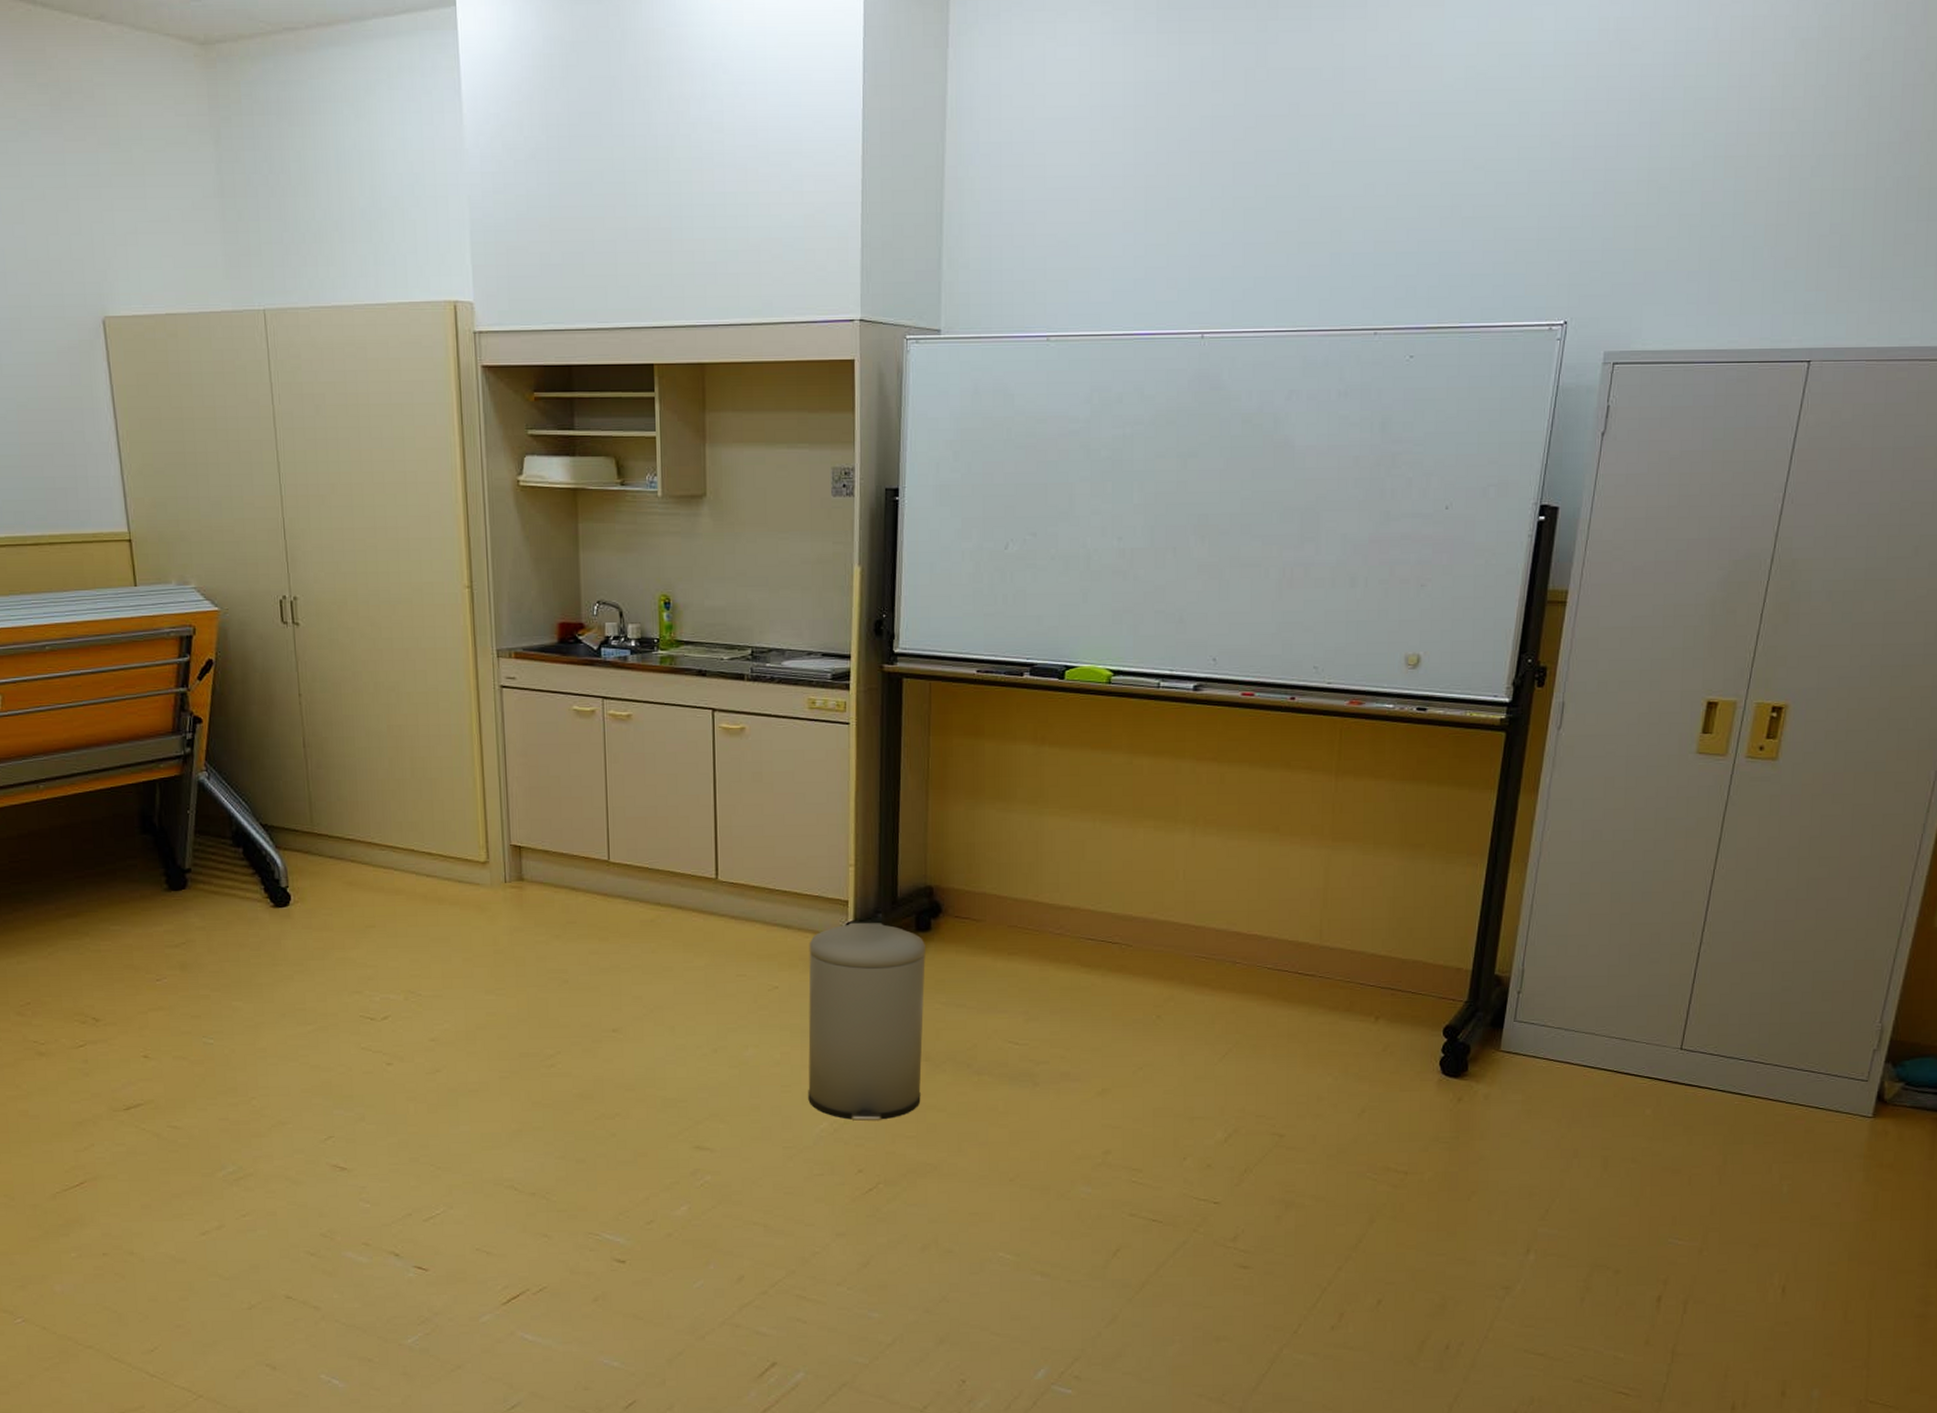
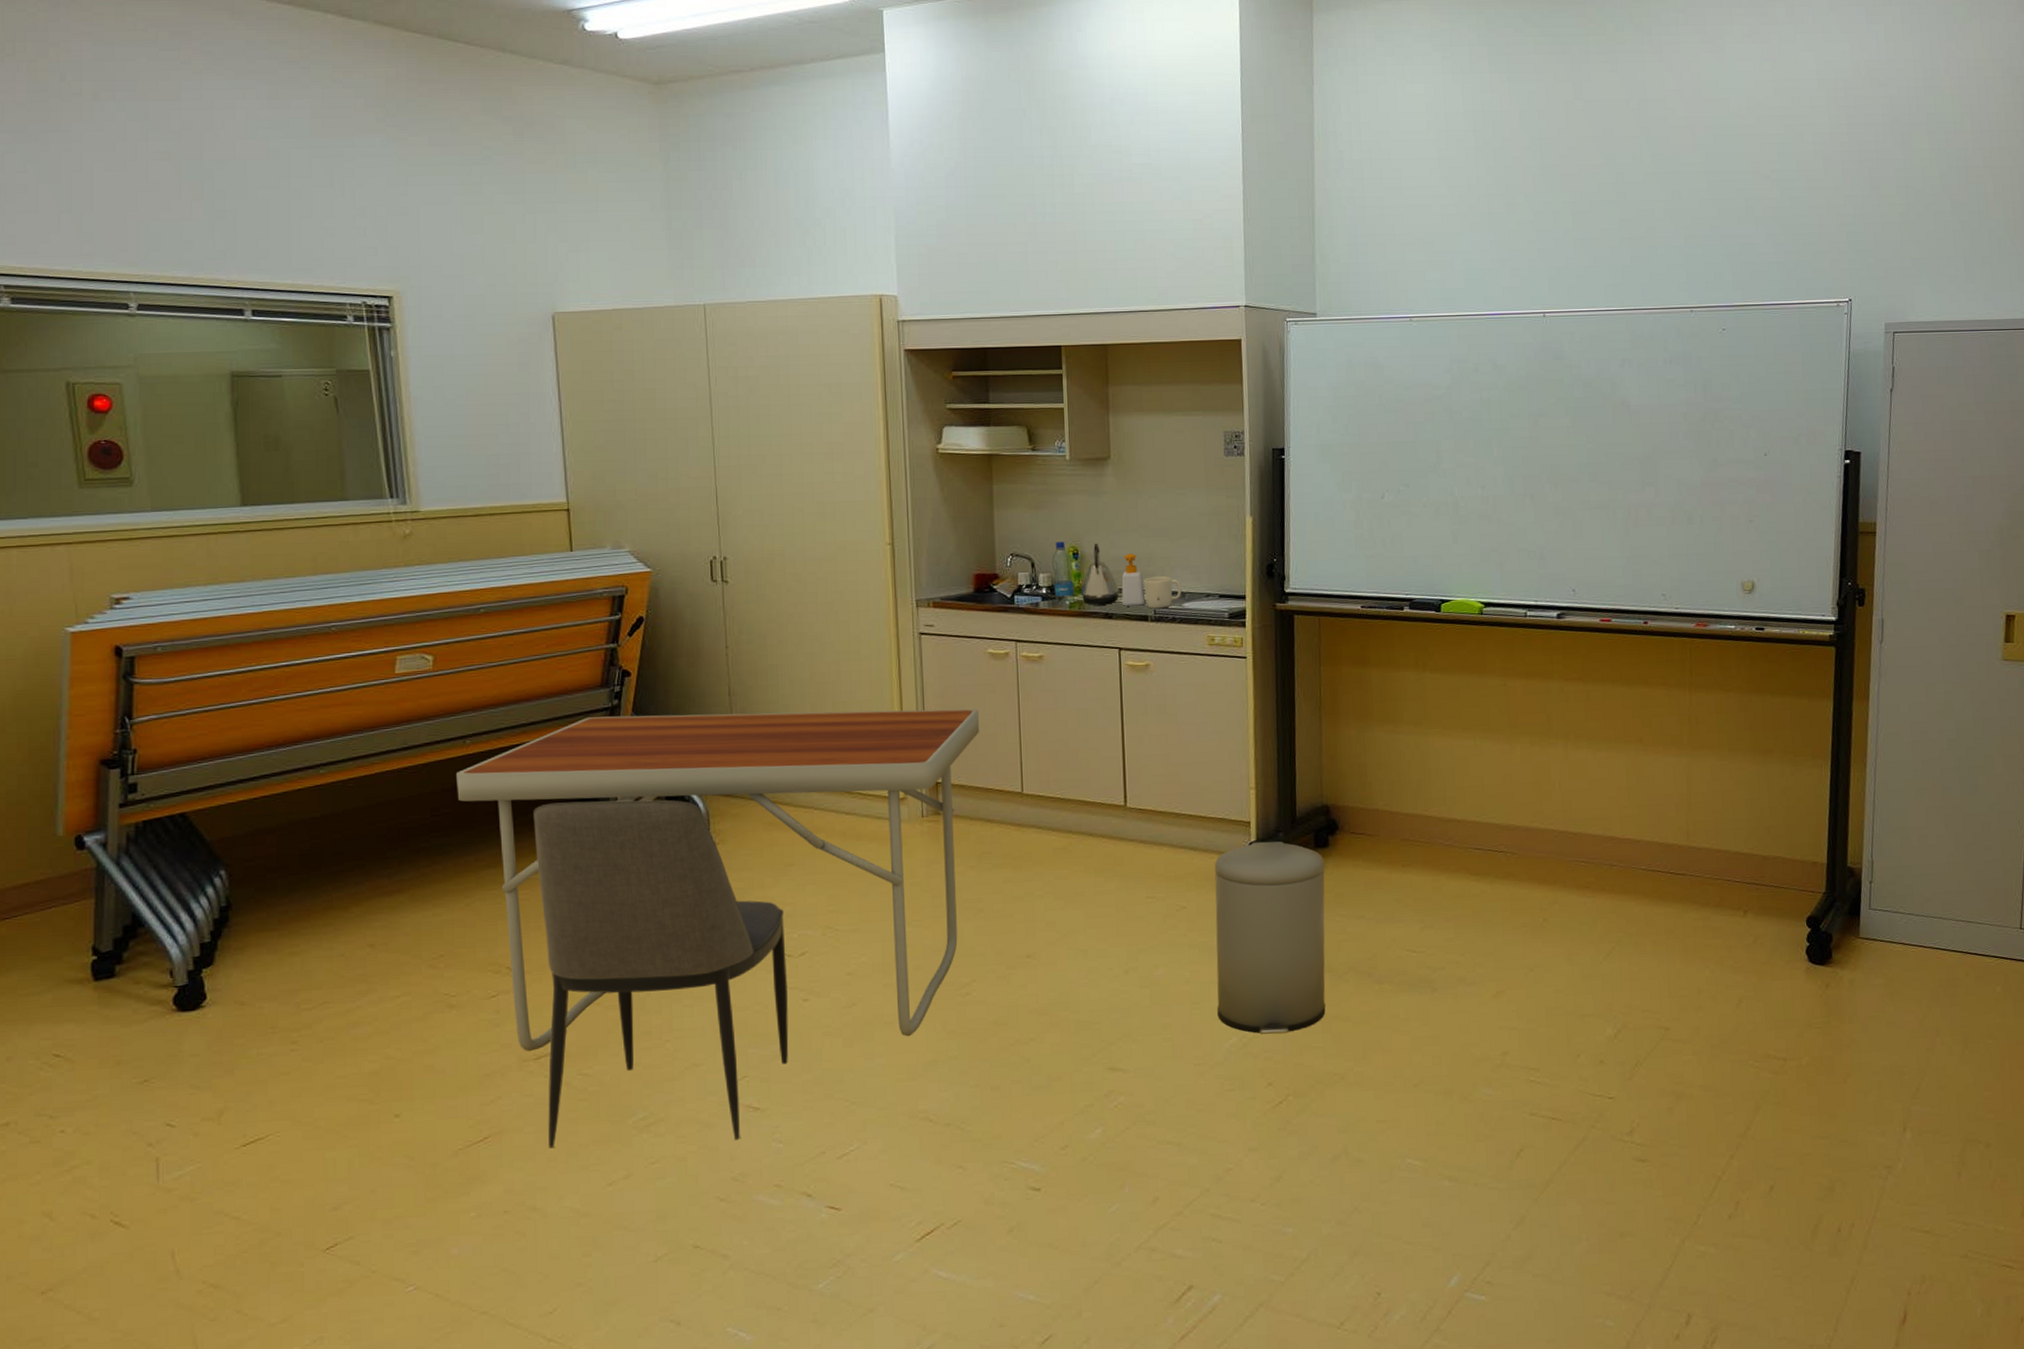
folding table: none [31,765,564,1106] -> present [455,708,979,1051]
chair: none [110,853,373,1197] -> present [533,799,789,1149]
bottle: none [641,589,666,660] -> present [1052,541,1075,606]
kettle: none [672,592,714,661] -> present [1080,544,1119,605]
soap bottle: none [716,604,742,663] -> present [1121,553,1146,606]
mug: none [740,631,781,667] -> present [1144,576,1181,609]

